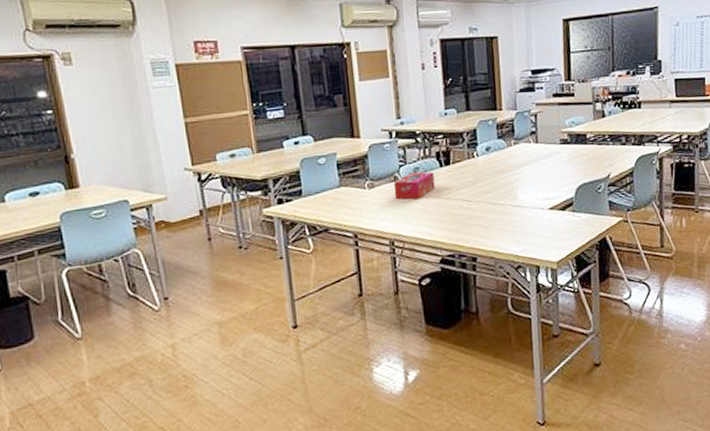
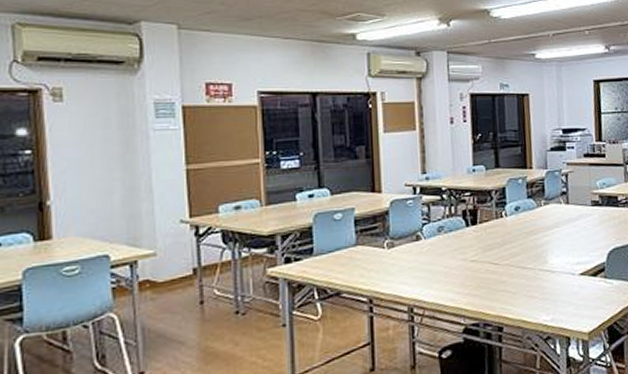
tissue box: present [393,171,435,200] -> none [415,231,460,262]

